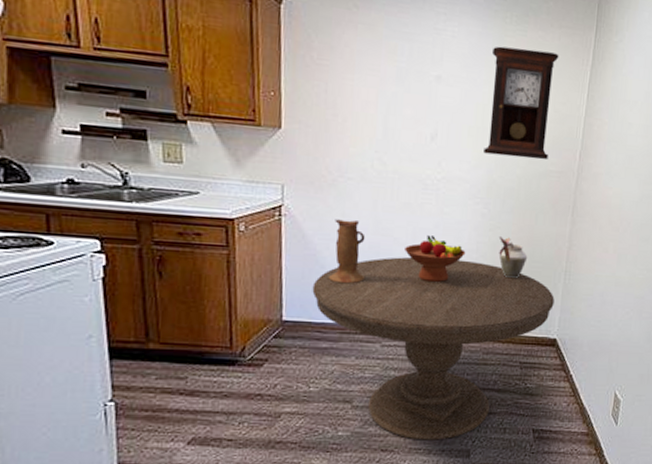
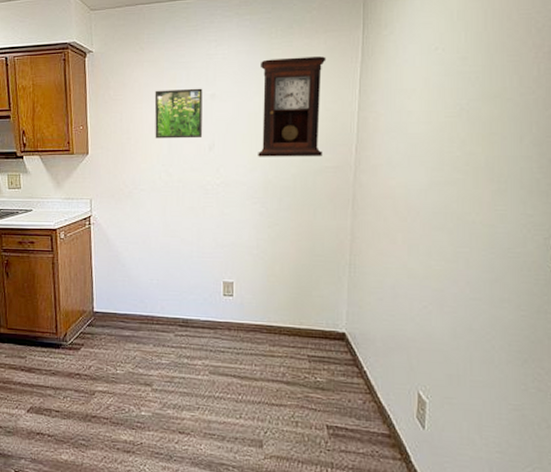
dining table: present [312,257,555,440] -> none [116,255,340,428]
ceramic pitcher: present [329,219,366,284] -> none [129,225,159,280]
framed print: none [367,61,427,125] -> present [154,88,203,139]
fruit bowl: present [405,235,466,283] -> none [191,235,247,278]
vase: present [498,236,528,279] -> none [277,233,308,273]

